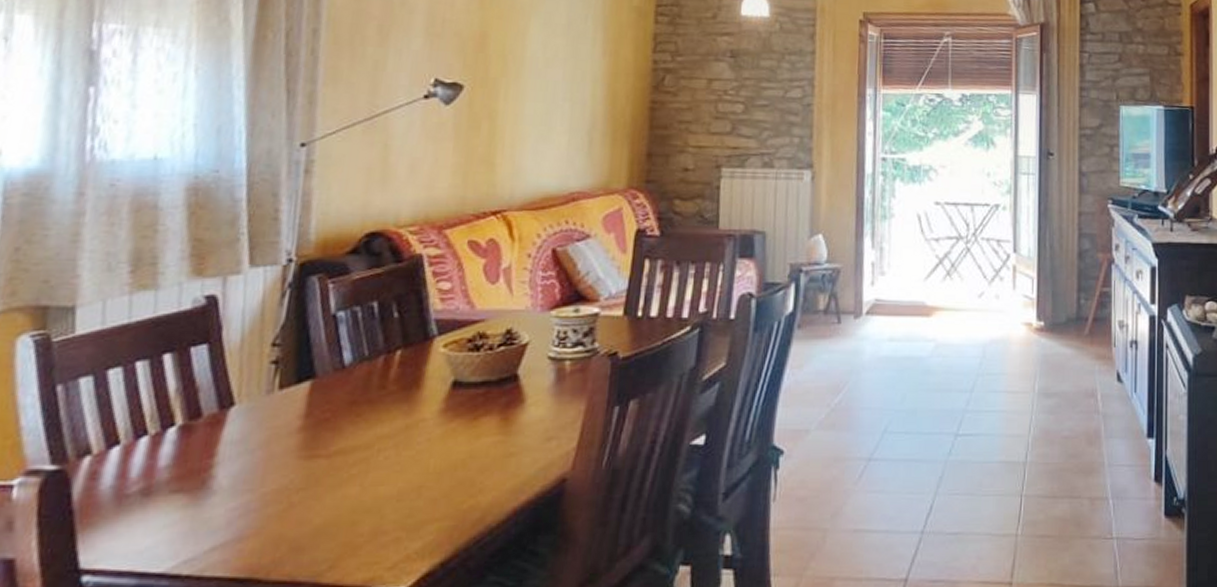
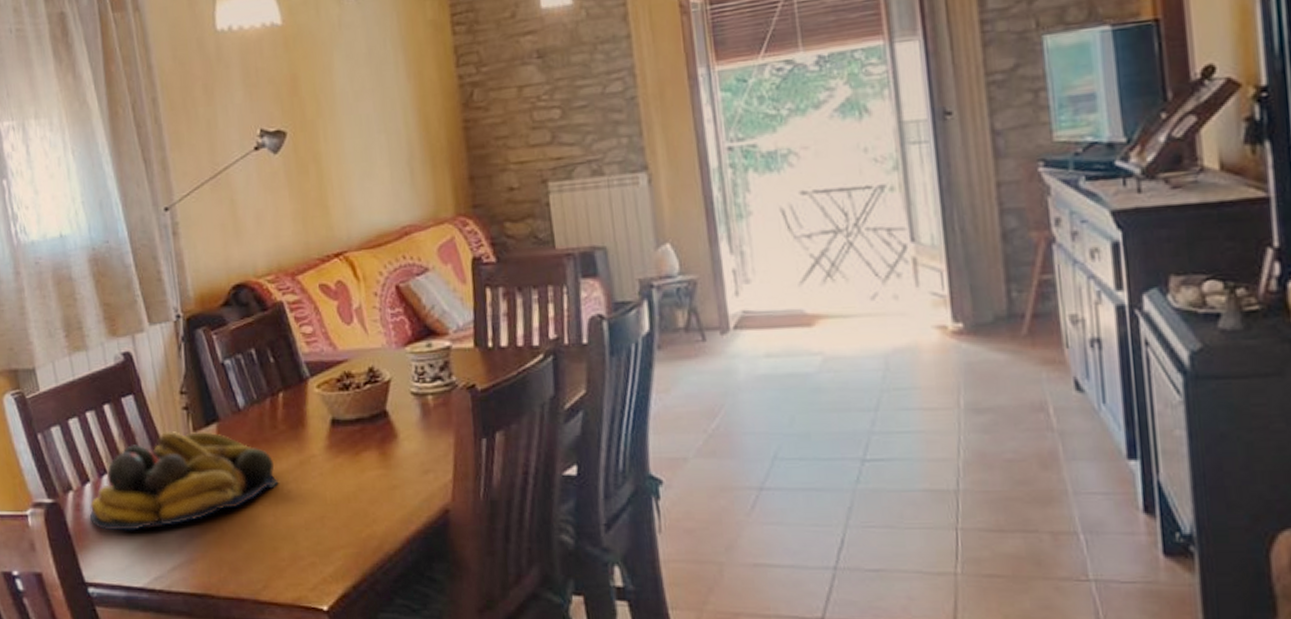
fruit bowl: none [107,388,375,505] -> present [89,430,279,531]

